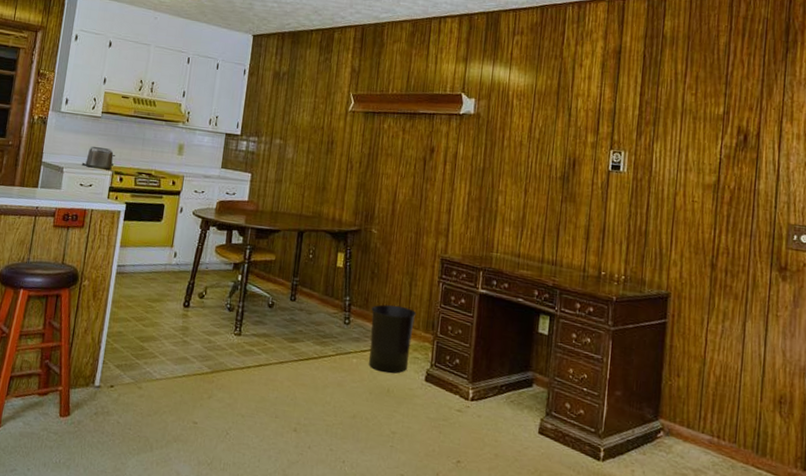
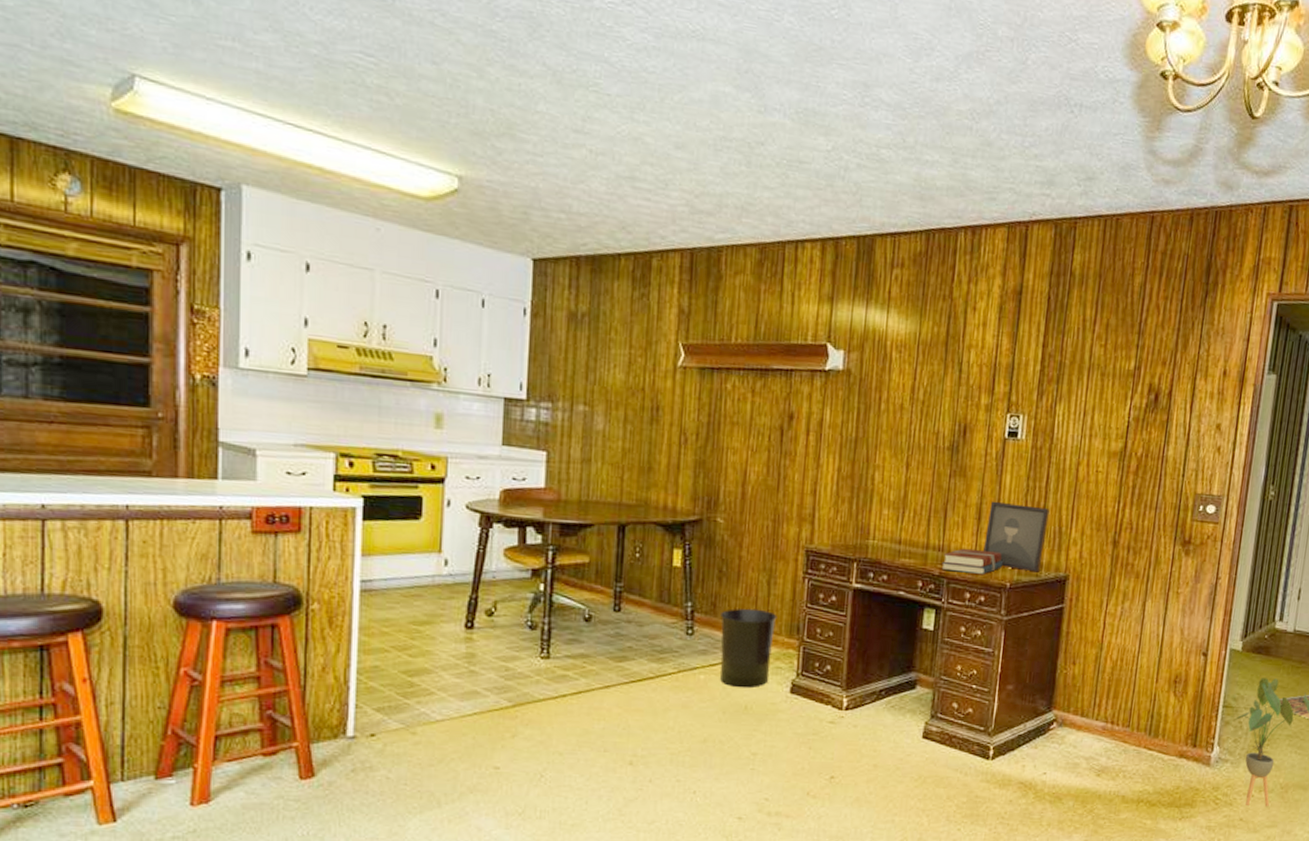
toaster: present [81,146,116,170] -> none [284,417,338,451]
books: none [554,263,610,289] -> present [941,548,1004,575]
picture frame: none [592,223,651,289] -> present [983,501,1050,573]

